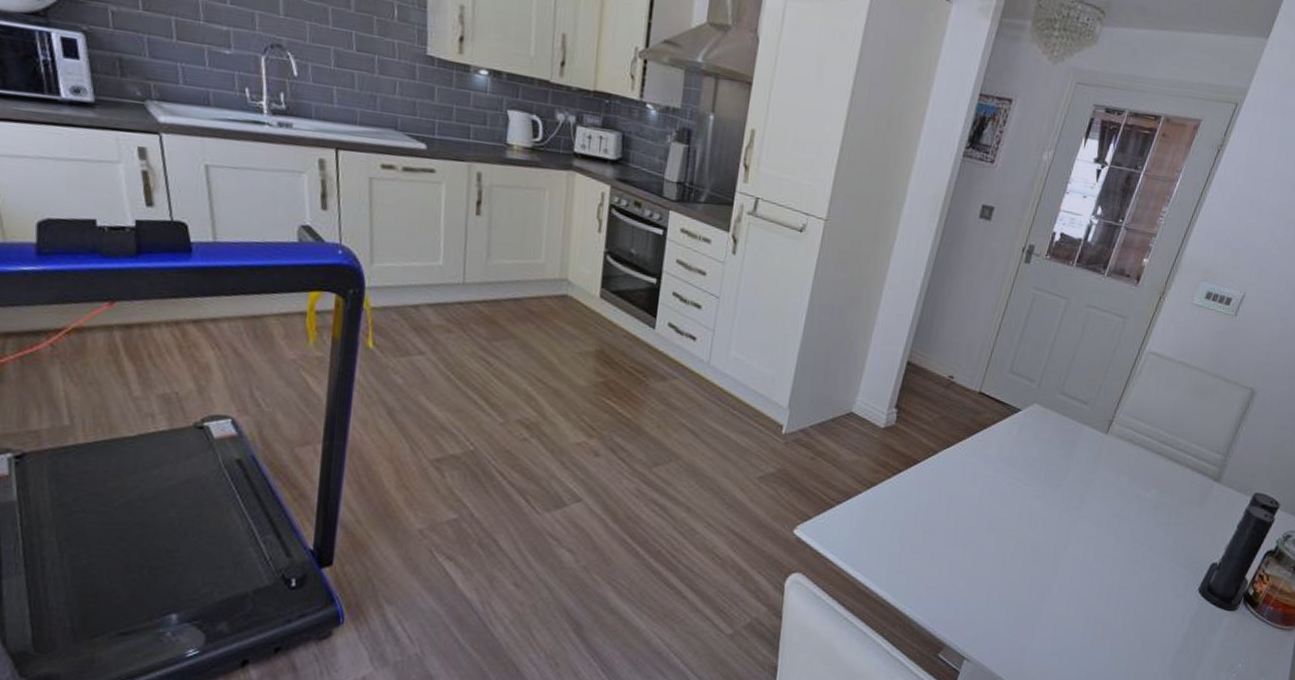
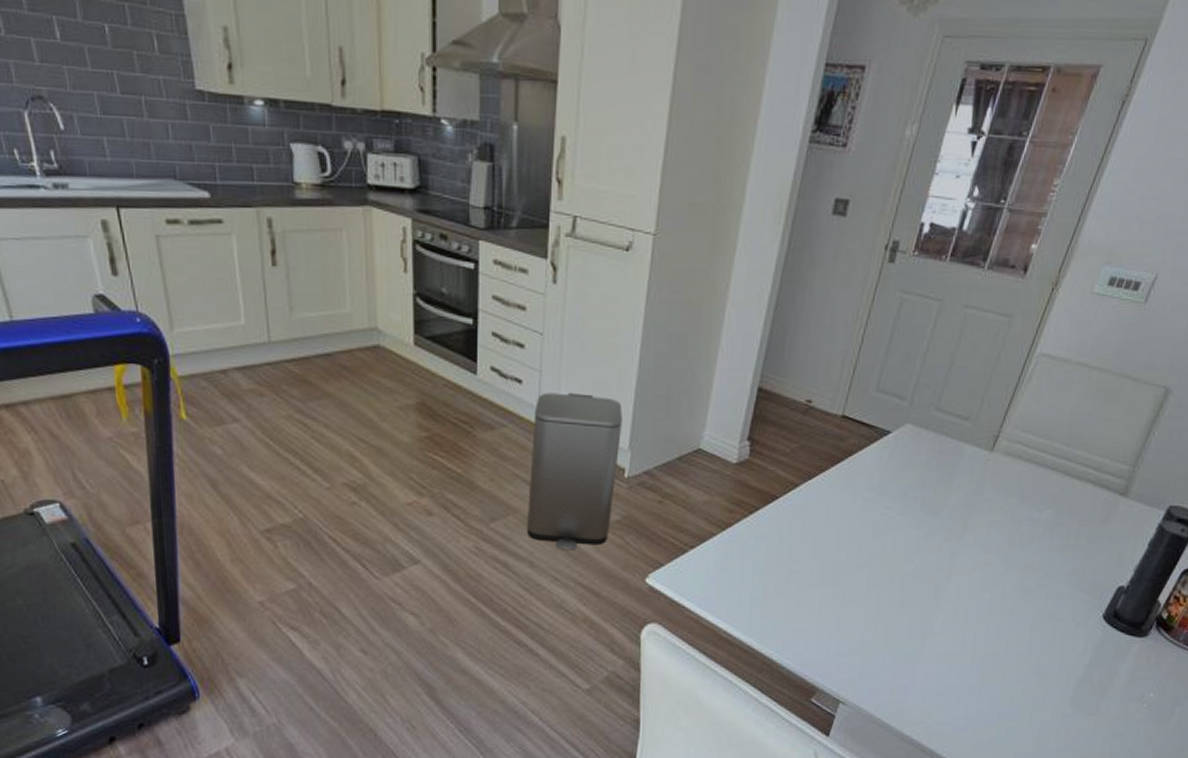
pedal bin: none [687,350,785,499] -> present [527,393,623,551]

